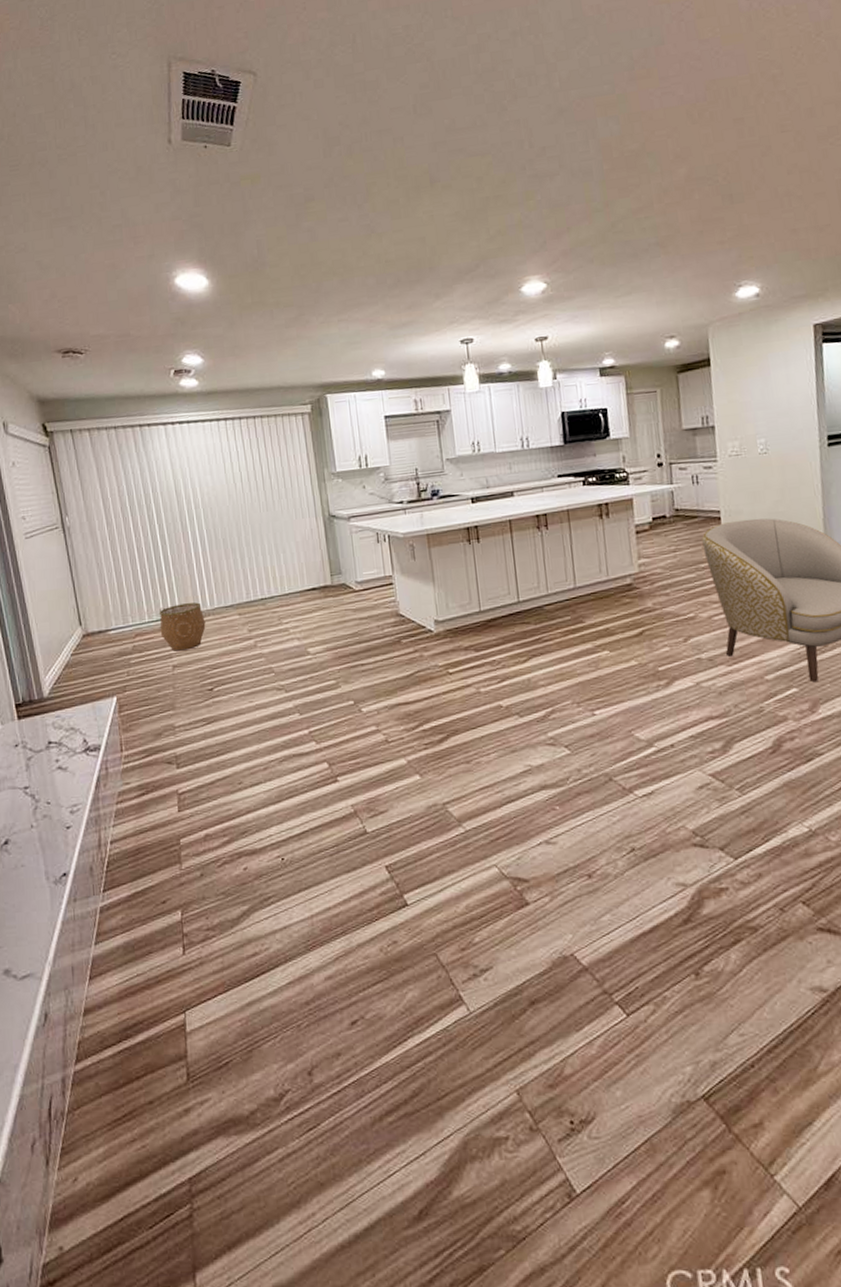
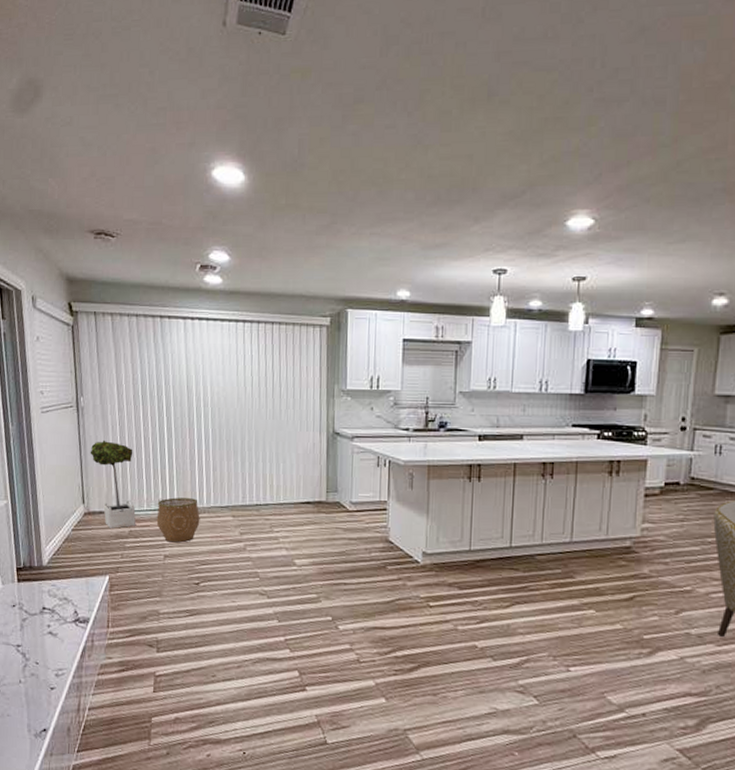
potted tree: none [81,557,138,647] -> present [90,440,136,529]

